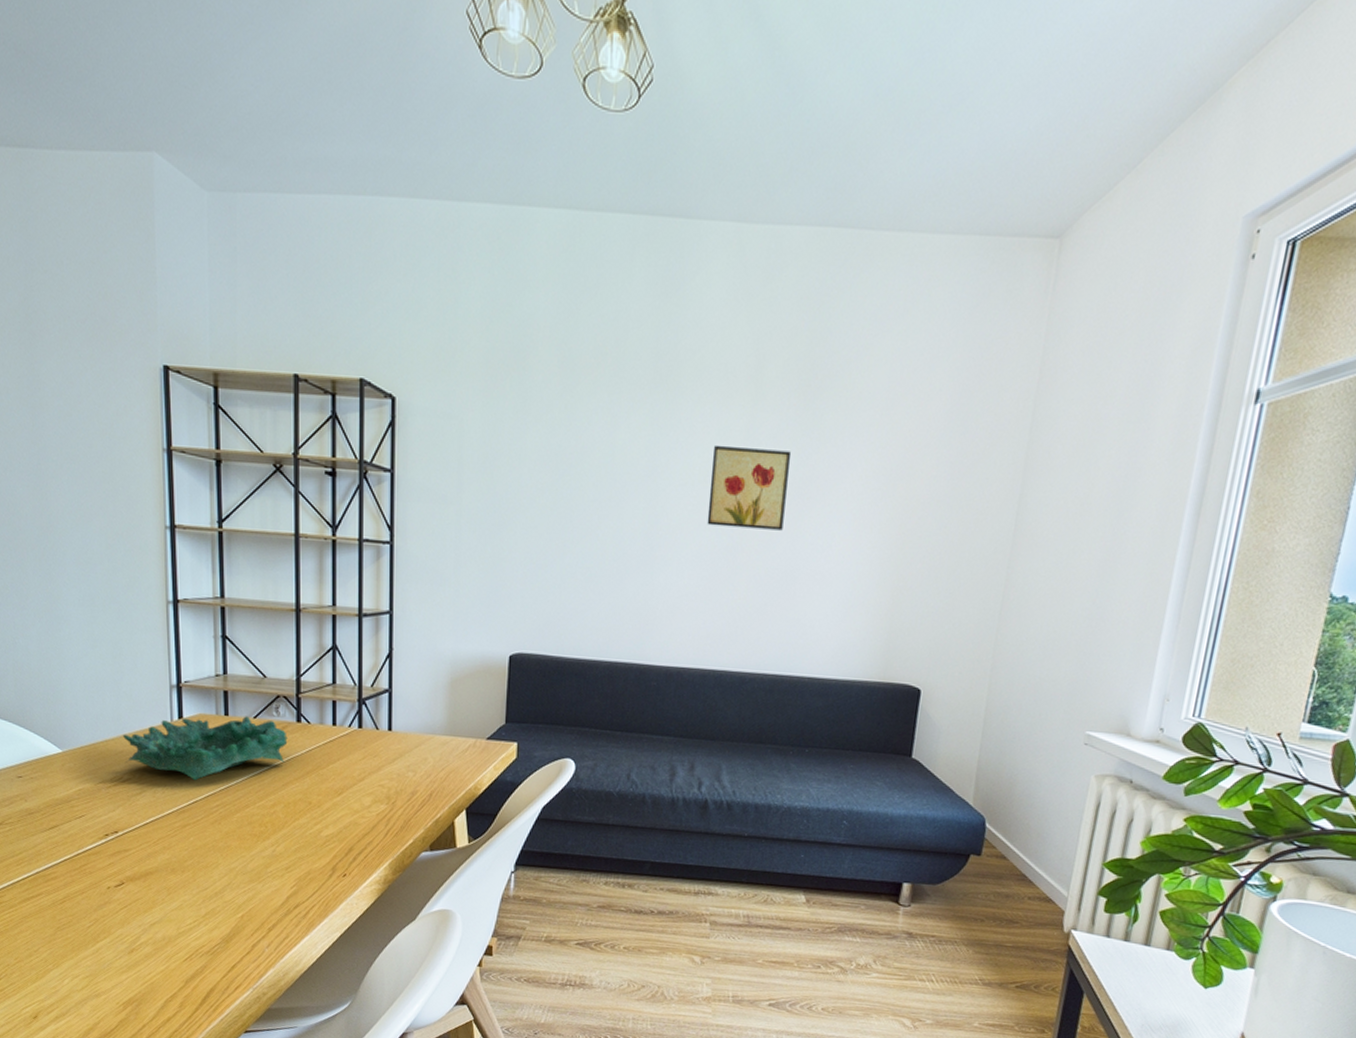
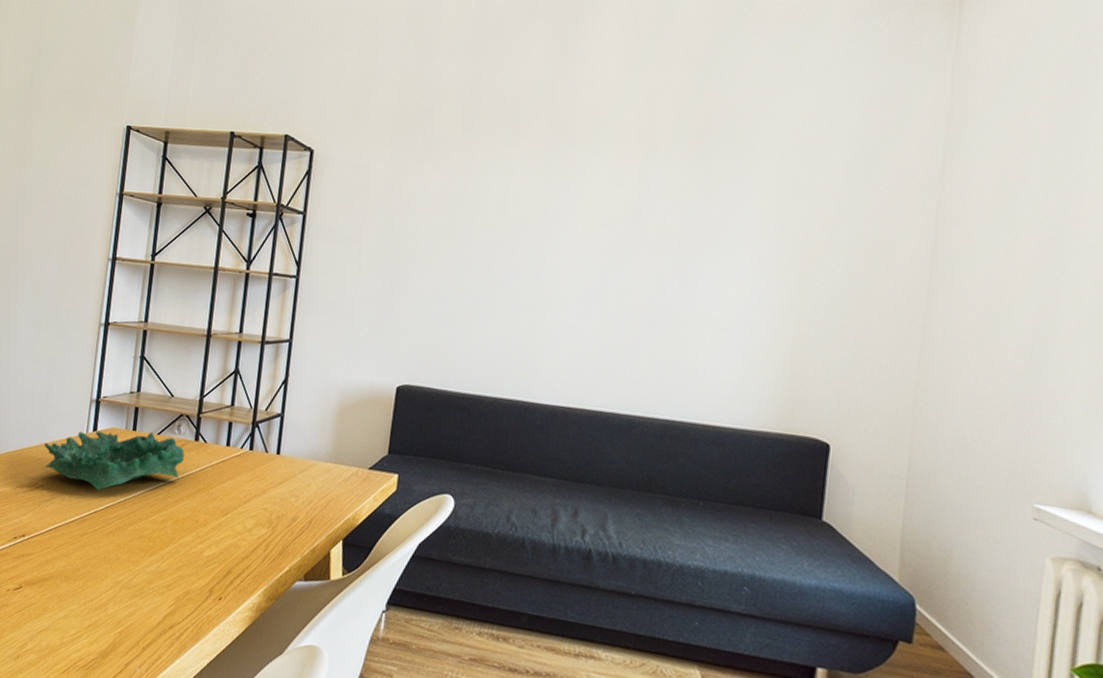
wall art: present [707,444,792,531] -> none [596,191,684,274]

